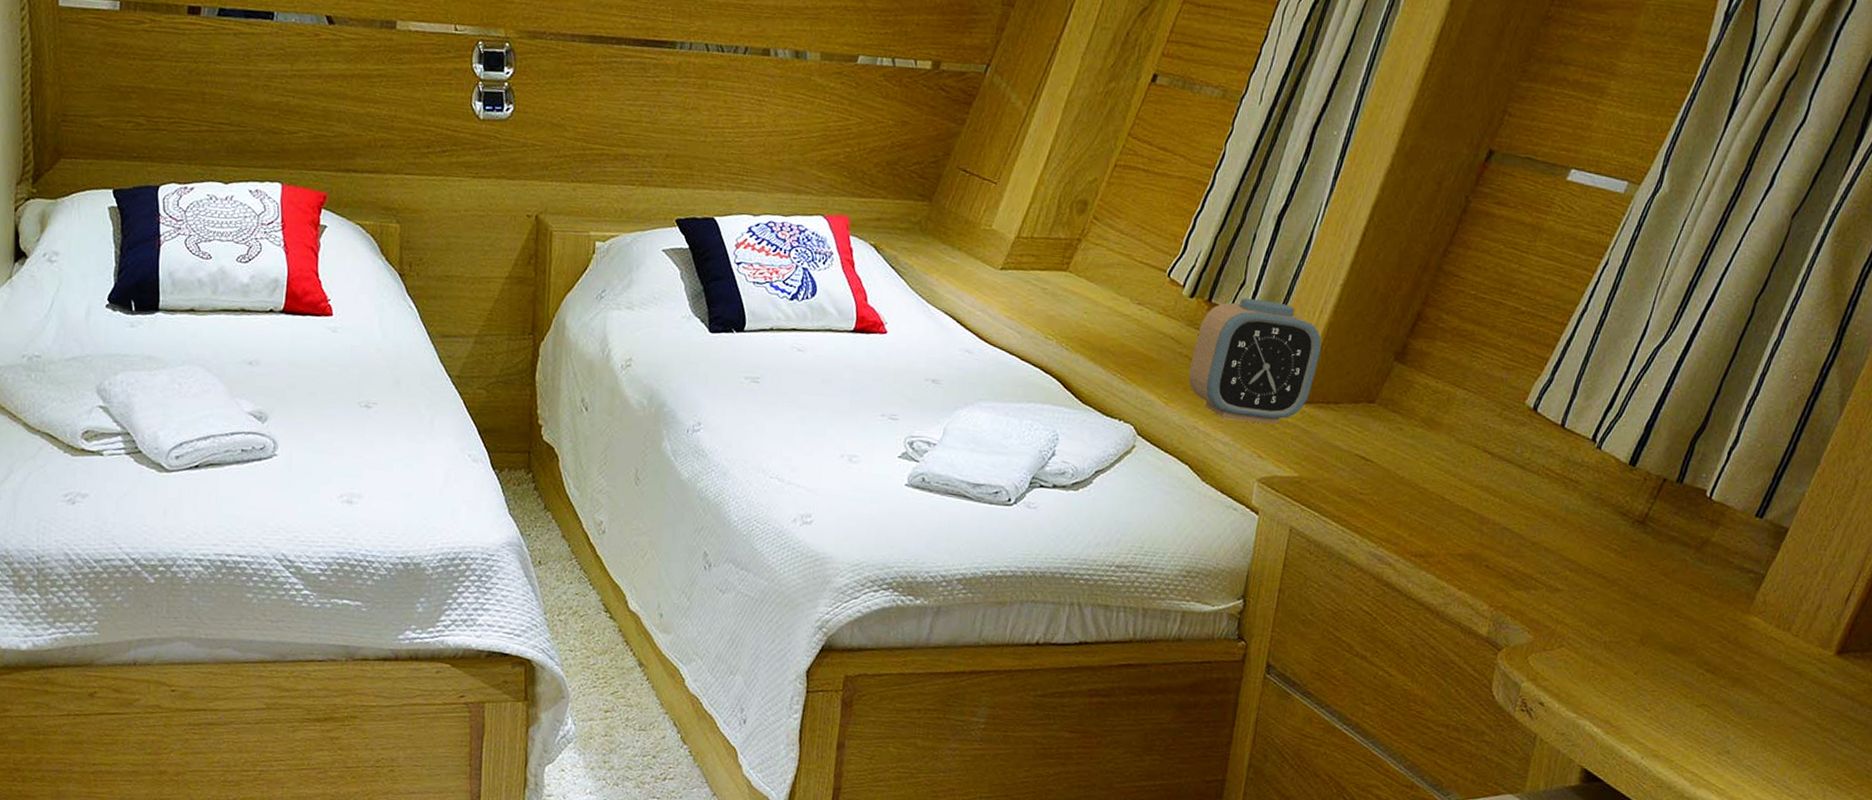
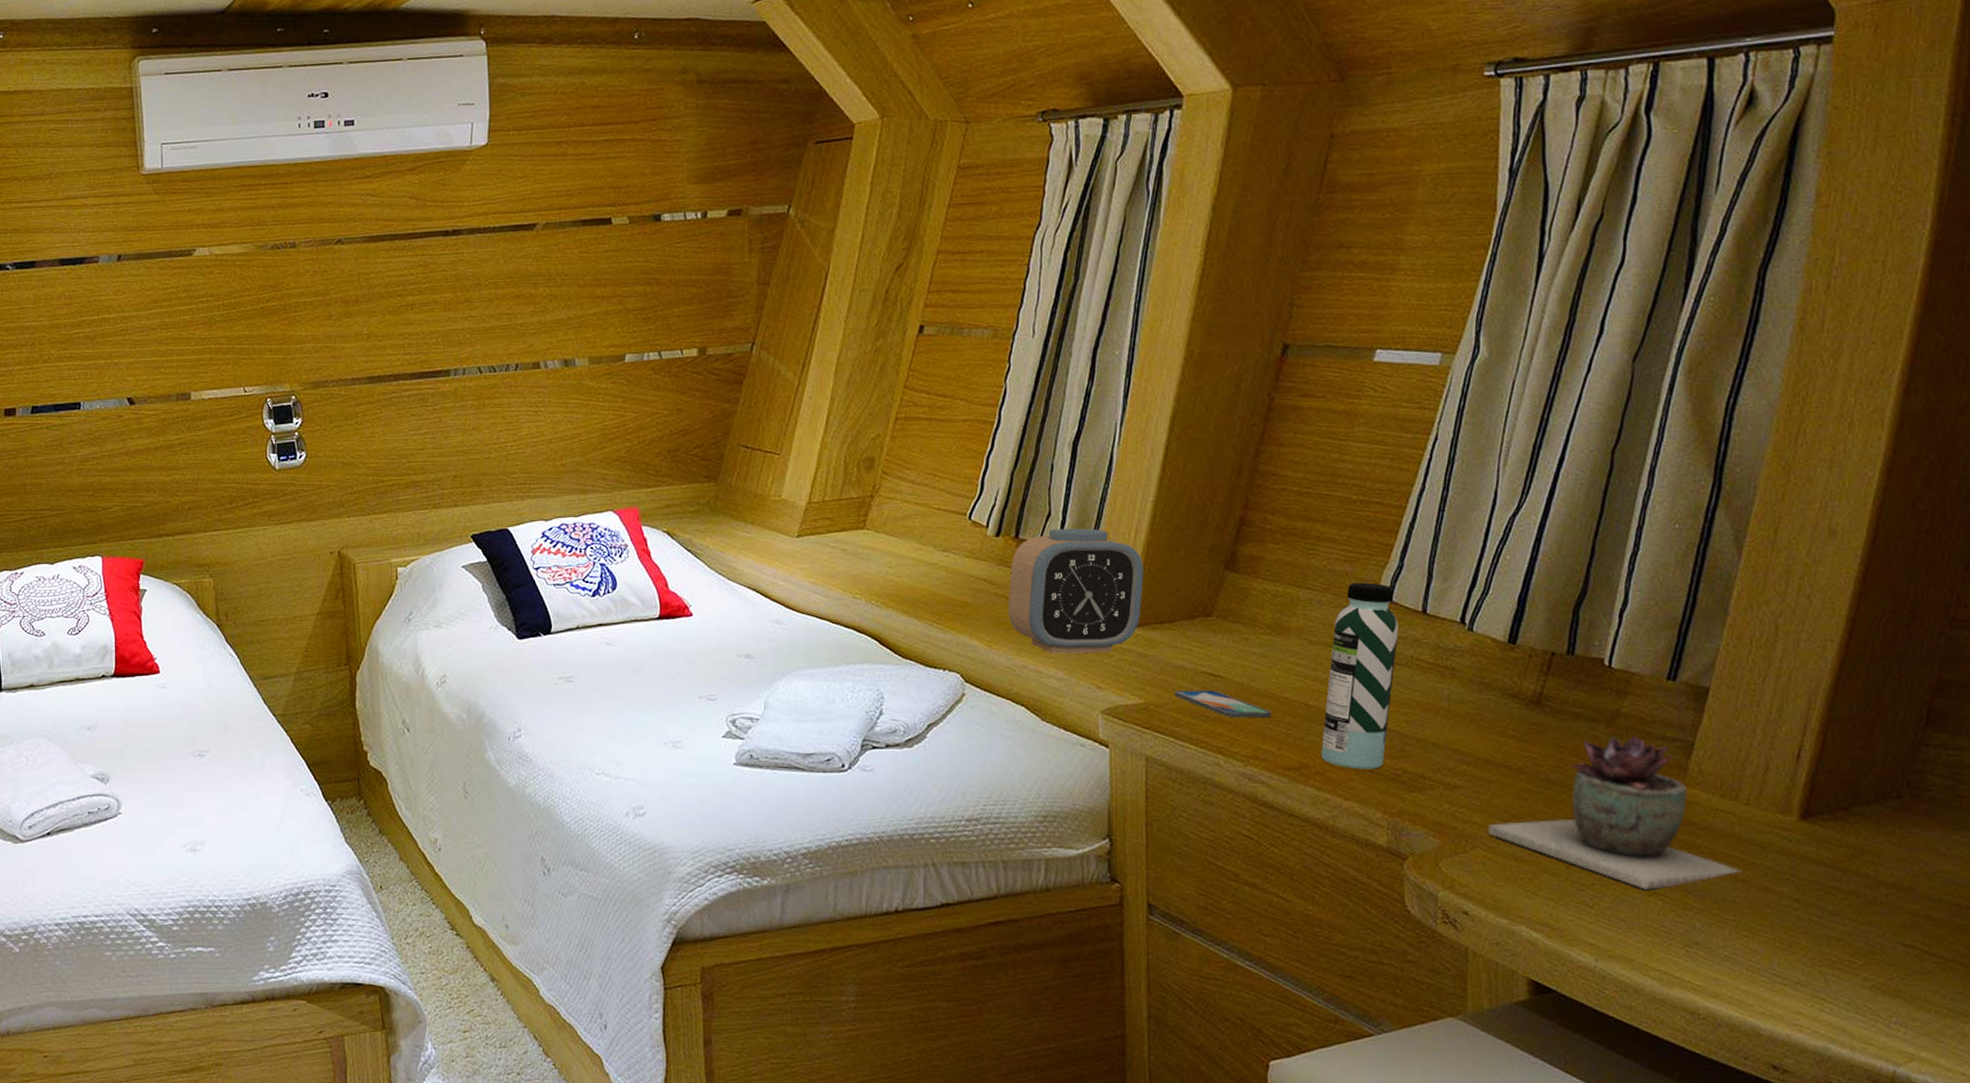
smartphone: none [1326,469,1411,506] -> present [1174,690,1272,719]
water bottle: none [1446,389,1540,565] -> present [1321,582,1398,770]
succulent plant: none [1575,562,1779,702] -> present [1487,736,1741,890]

